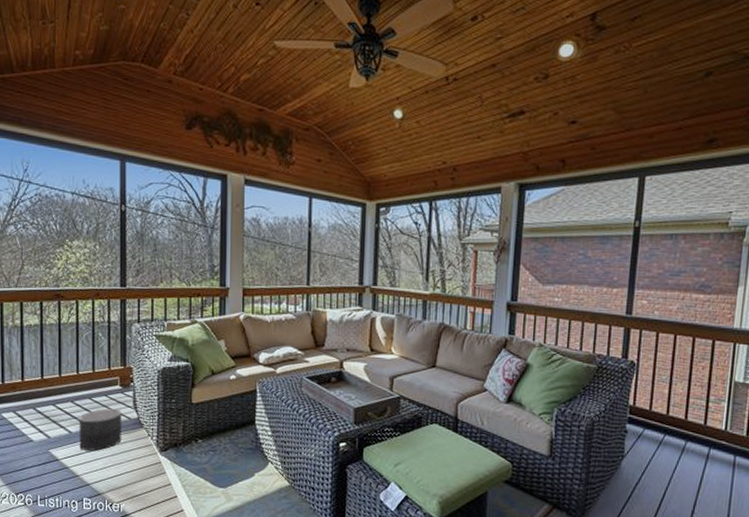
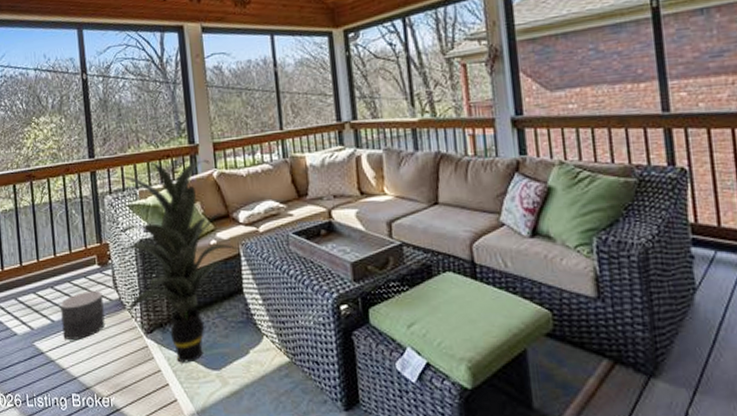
indoor plant: none [141,295,259,480] -> present [116,159,242,363]

